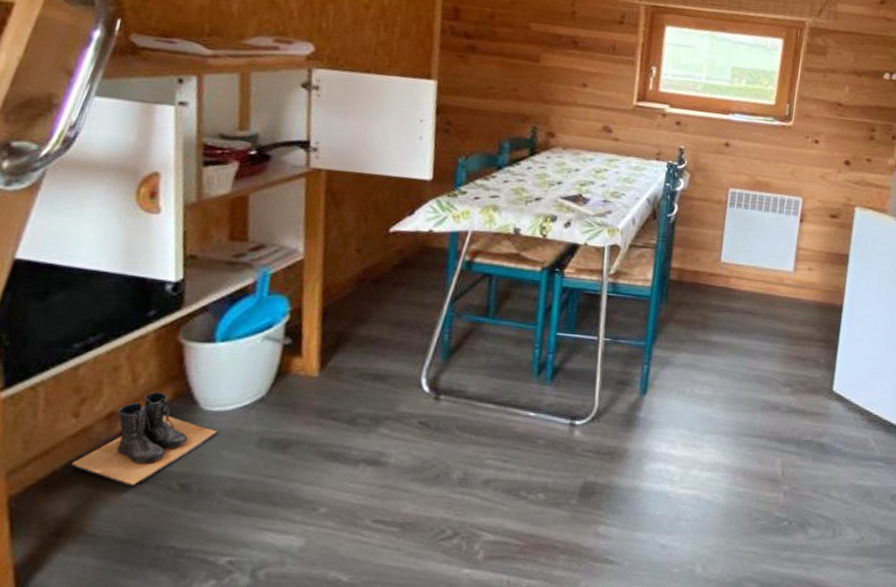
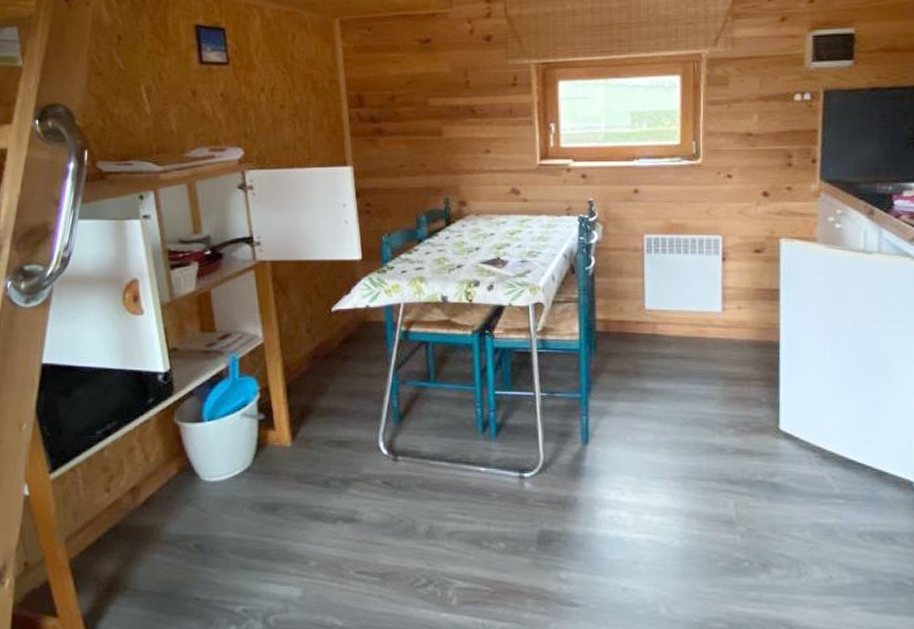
boots: present [70,391,218,487] -> none [110,467,217,549]

